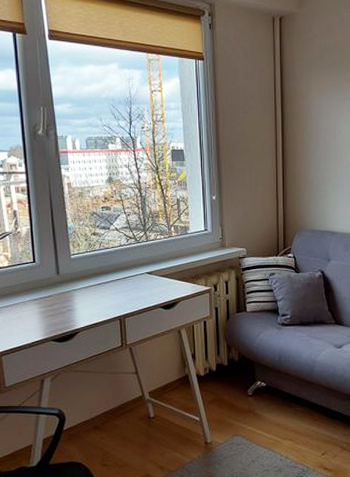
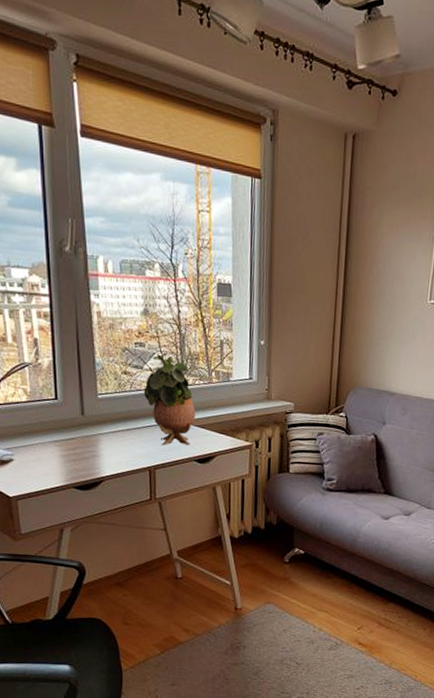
potted plant: none [111,214,159,296] -> present [144,353,196,445]

